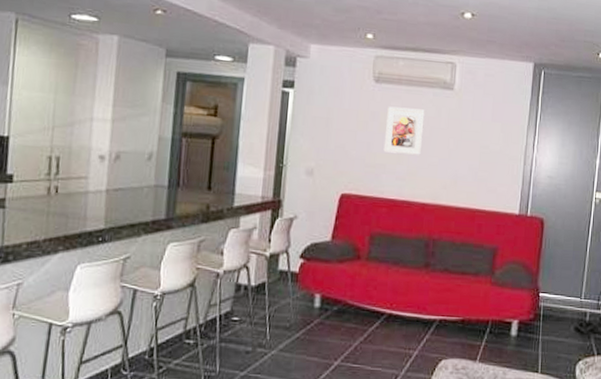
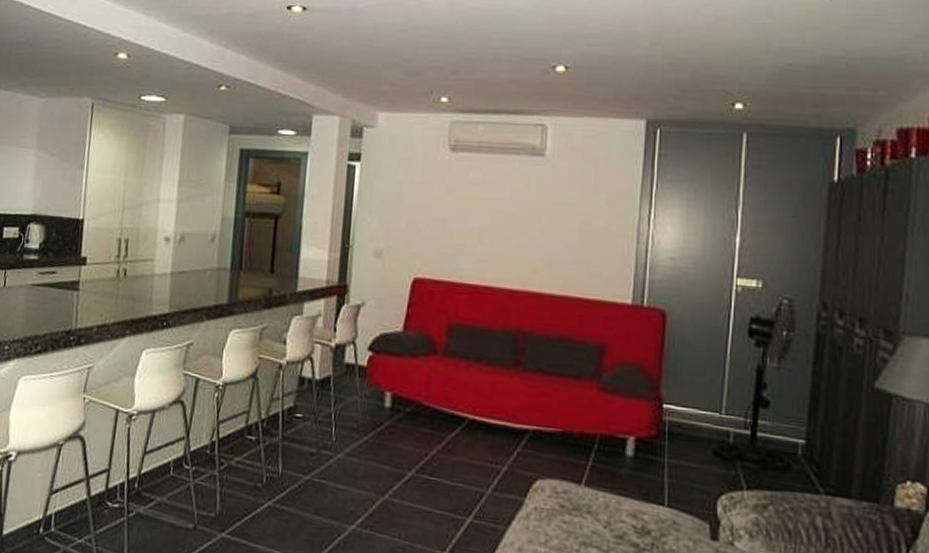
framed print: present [383,106,425,155] -> none [462,178,511,233]

